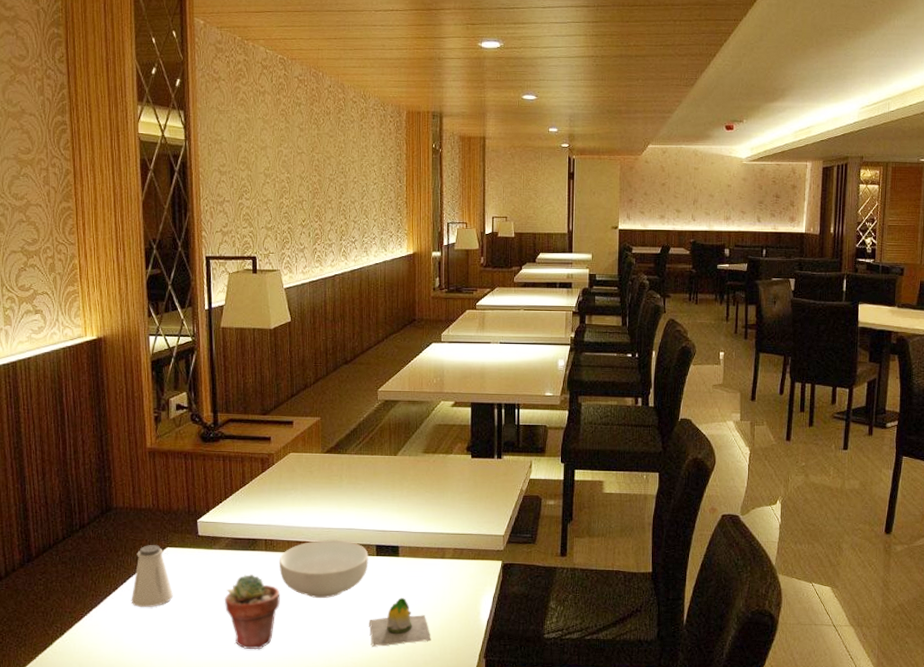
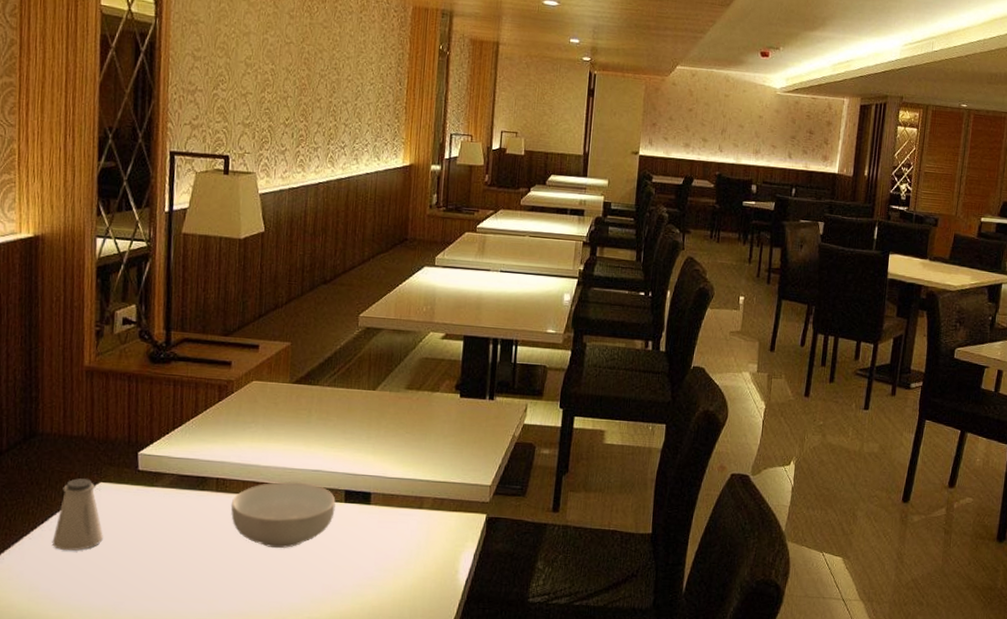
potted succulent: present [224,574,280,650] -> none [163,517,230,605]
decorative egg: present [369,597,431,647] -> none [330,551,401,606]

